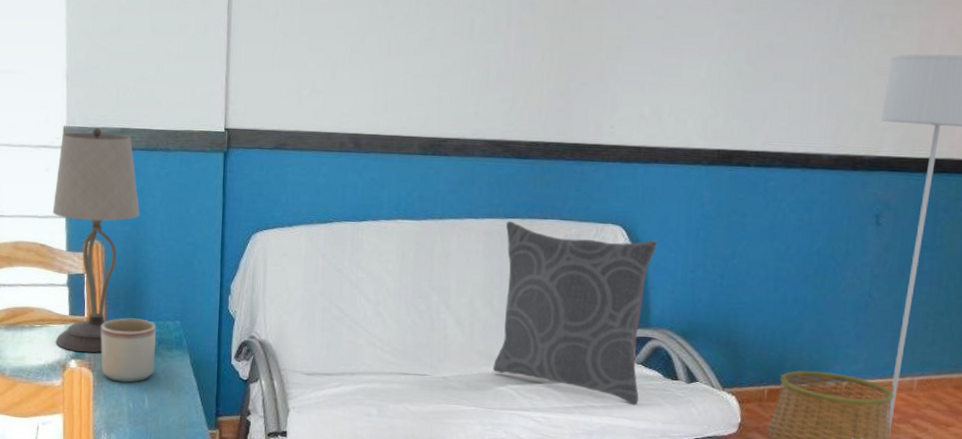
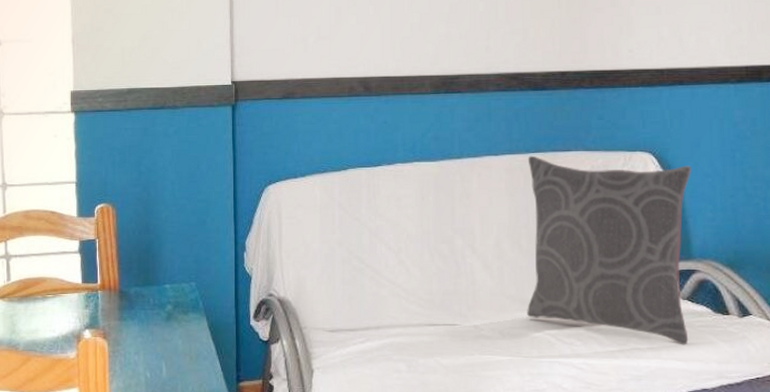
table lamp: present [53,127,140,353] -> none [63,90,150,322]
mug: present [100,317,156,383] -> none [115,282,172,351]

